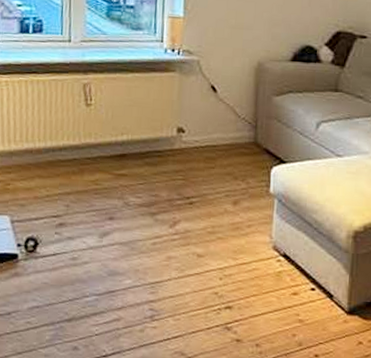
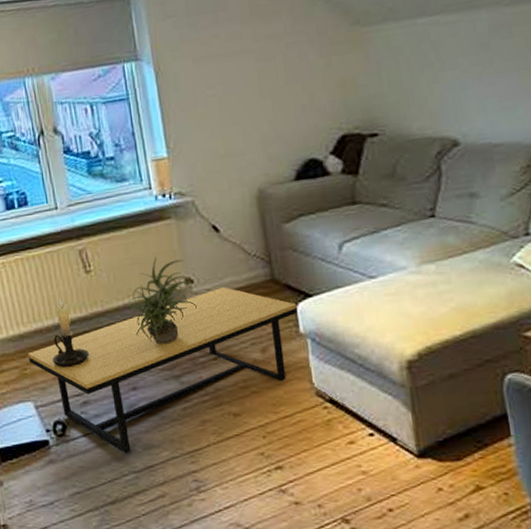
coffee table: none [13,141,271,277] -> present [28,287,298,454]
candle holder: none [37,124,74,190] -> present [52,298,89,368]
potted plant: none [117,103,186,183] -> present [124,257,197,344]

